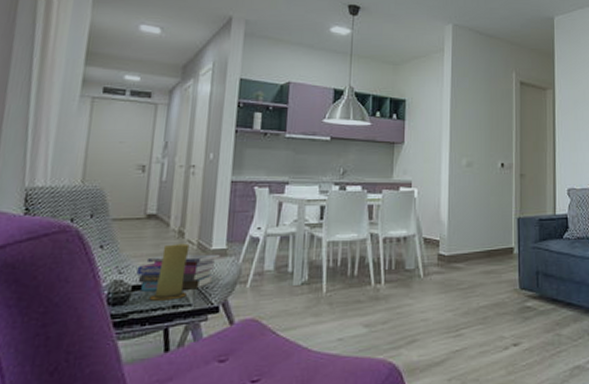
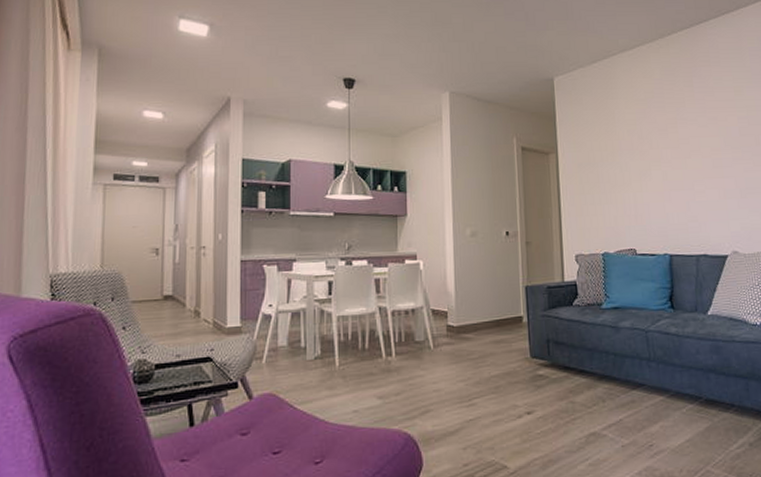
books: present [136,254,220,291] -> none [158,331,235,370]
candle: present [149,243,190,301] -> none [171,322,206,378]

